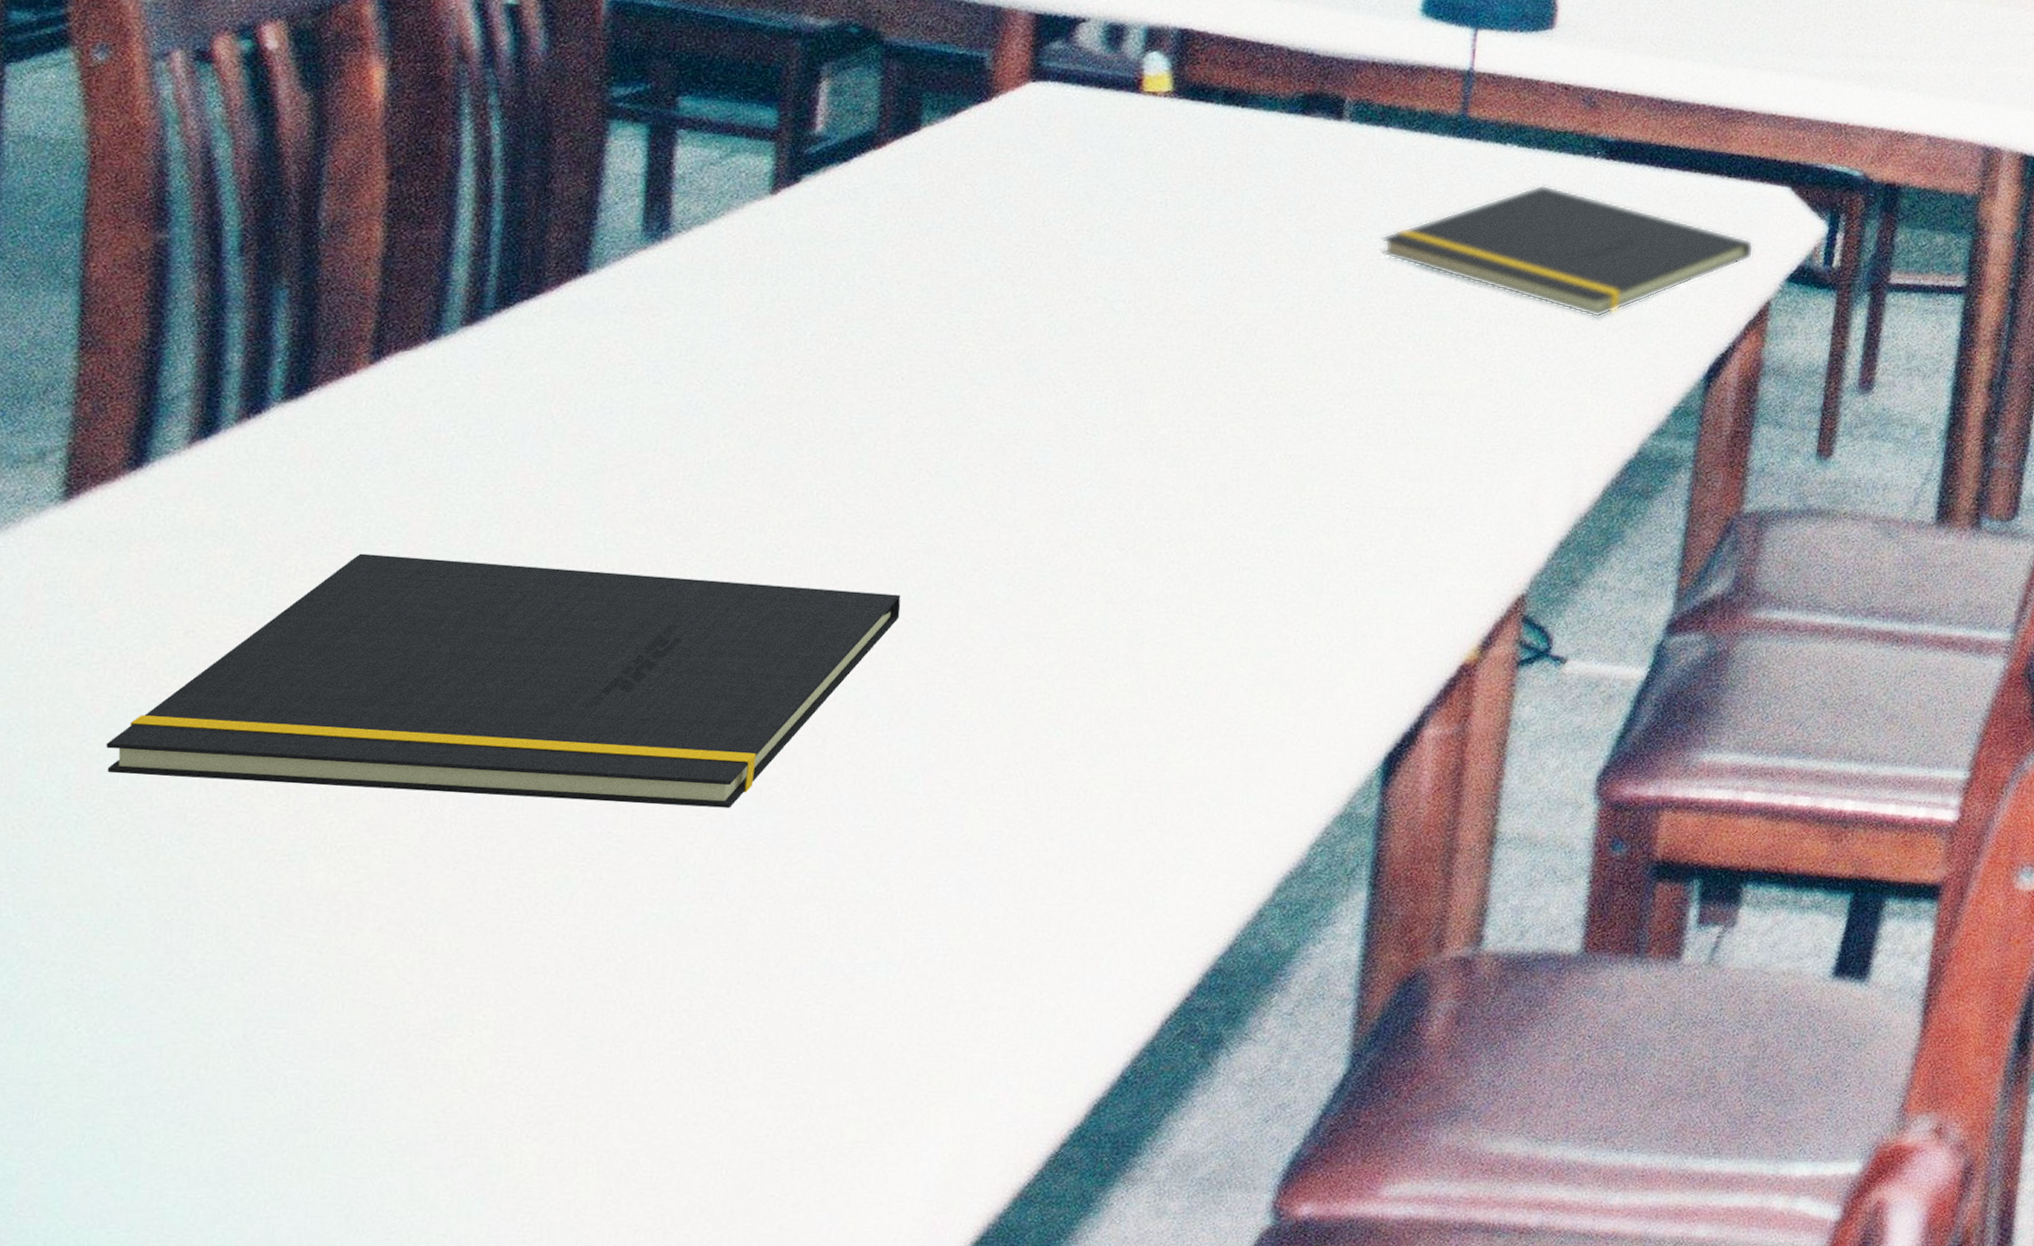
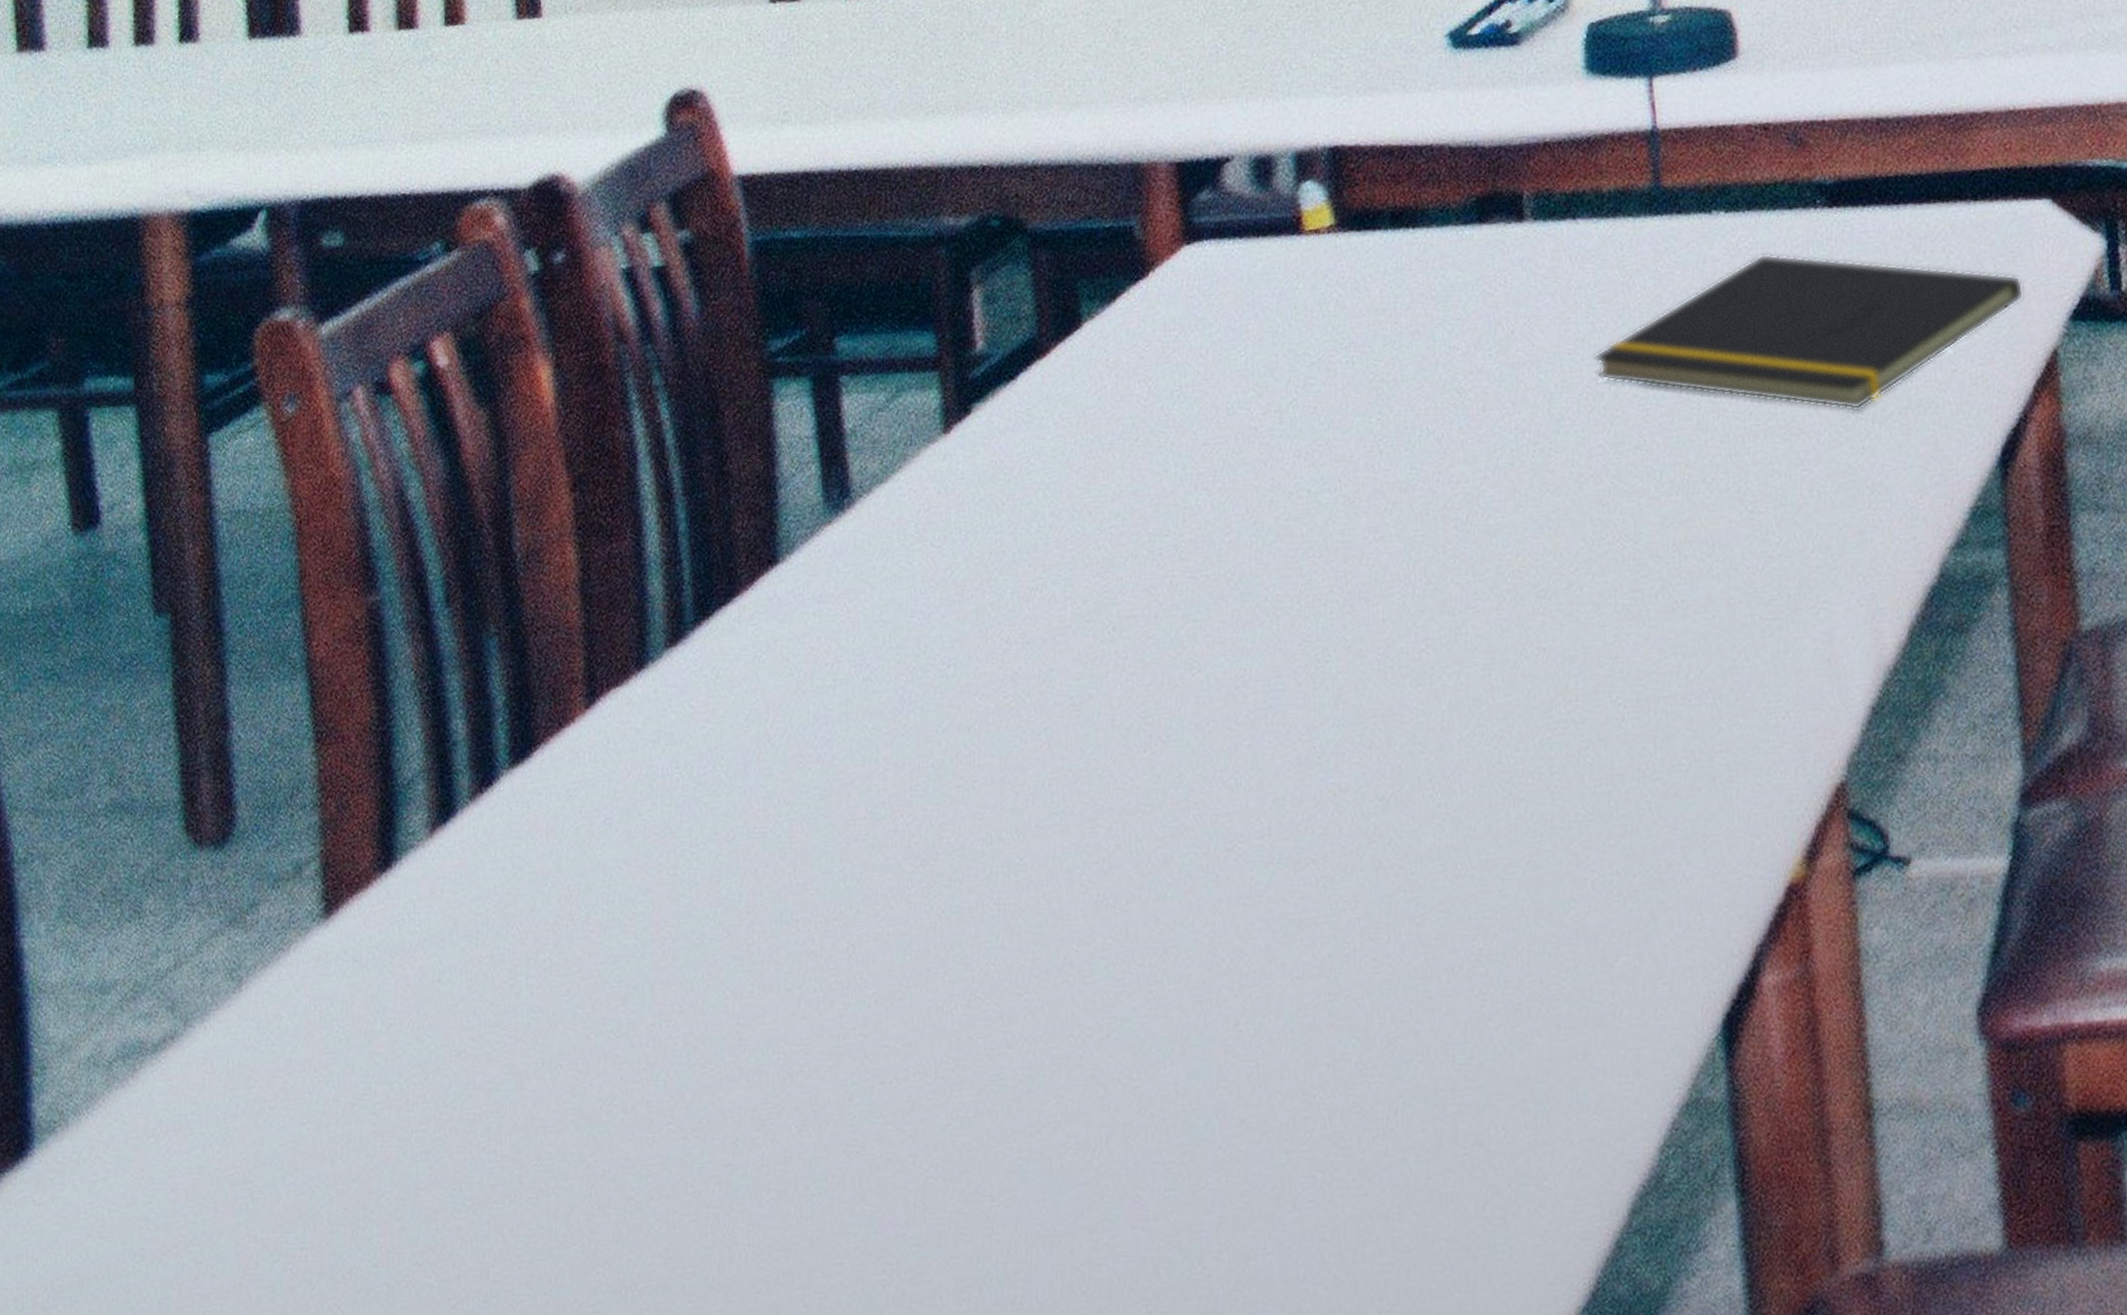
notepad: present [106,553,901,808] -> none [402,895,1159,1231]

